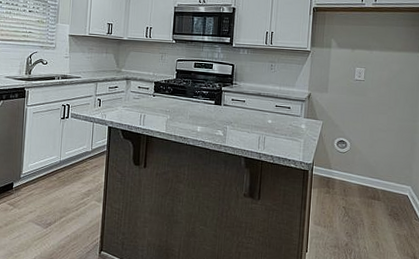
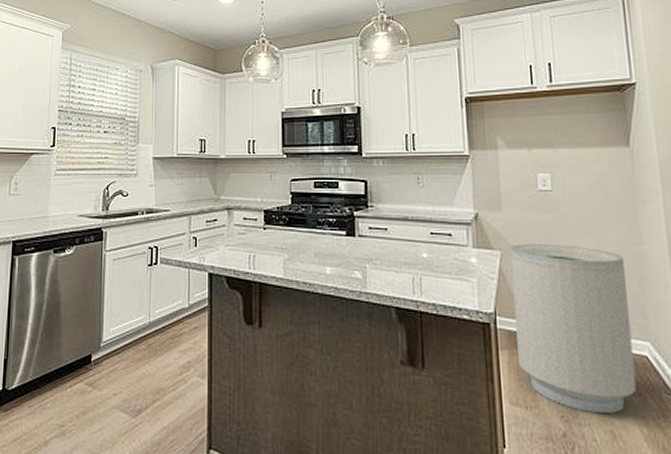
trash can: none [324,117,404,232] -> present [510,244,637,414]

